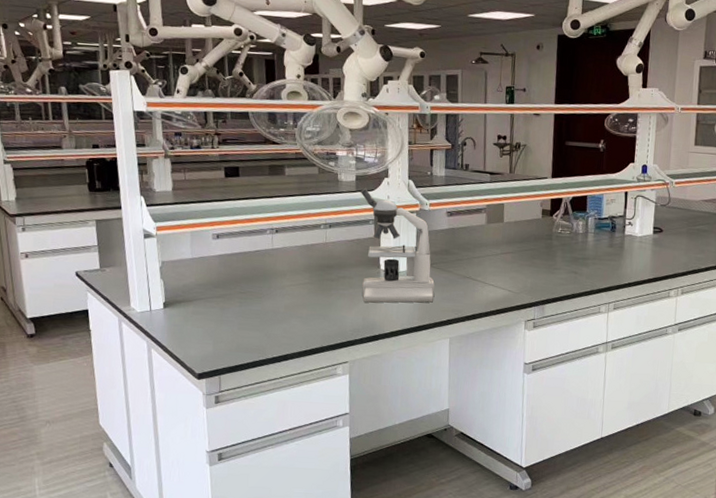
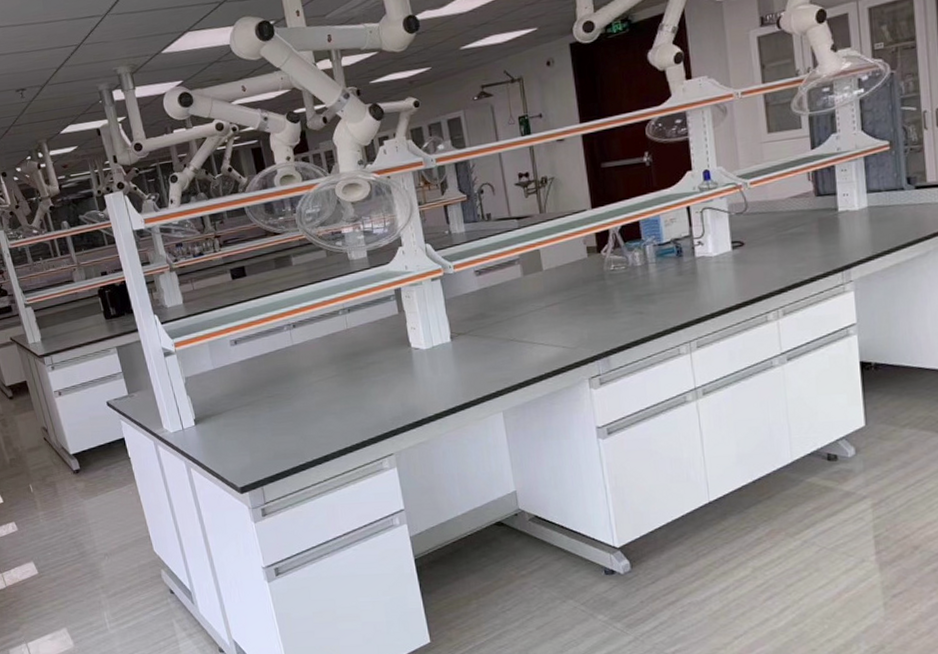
microscope: present [360,187,435,303] -> none [374,262,477,386]

